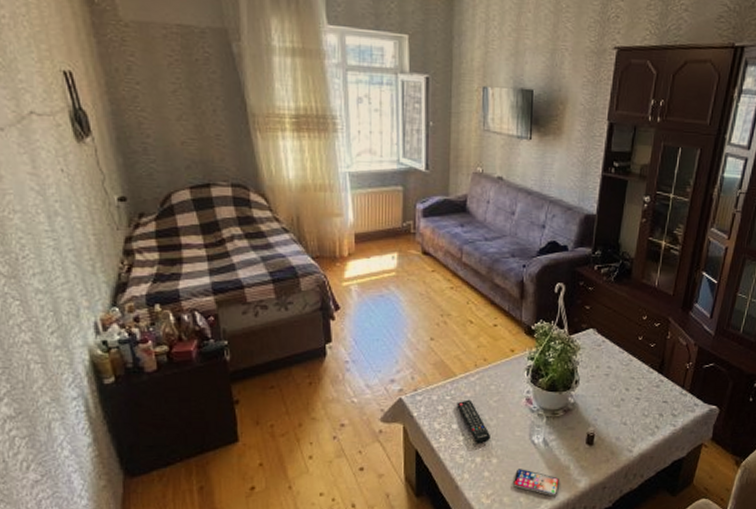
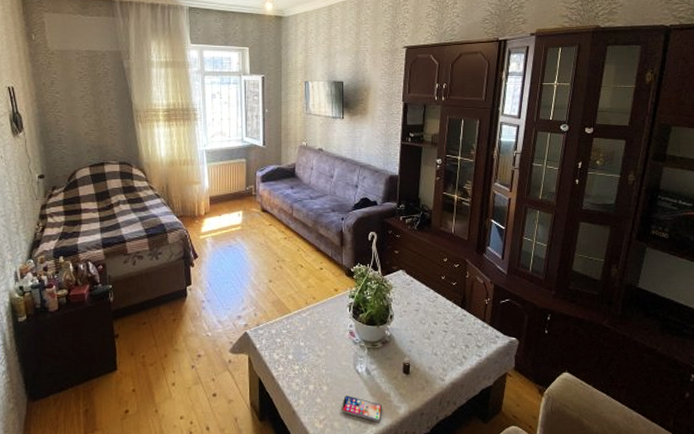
remote control: present [456,399,492,444] -> none [292,333,322,373]

